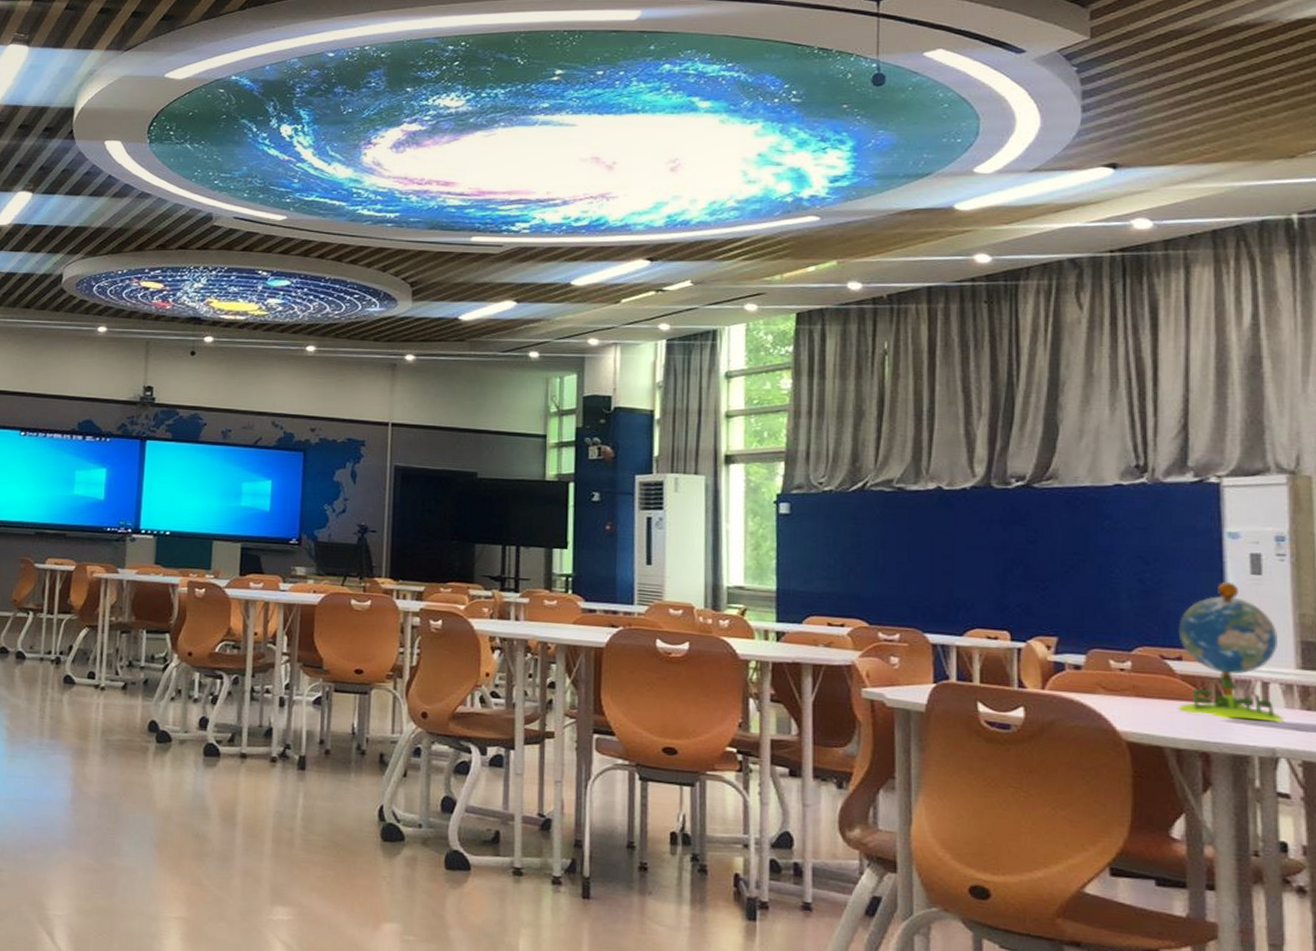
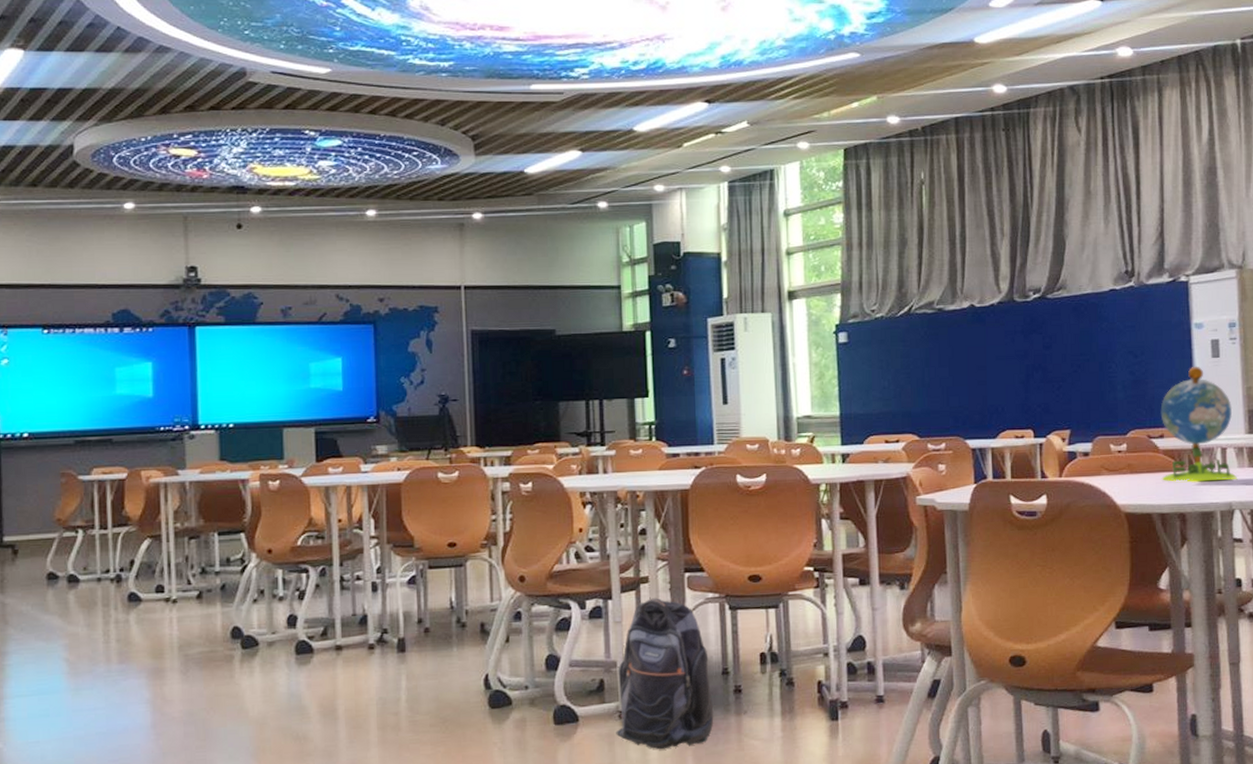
backpack: none [508,755,615,918] -> present [616,598,714,749]

